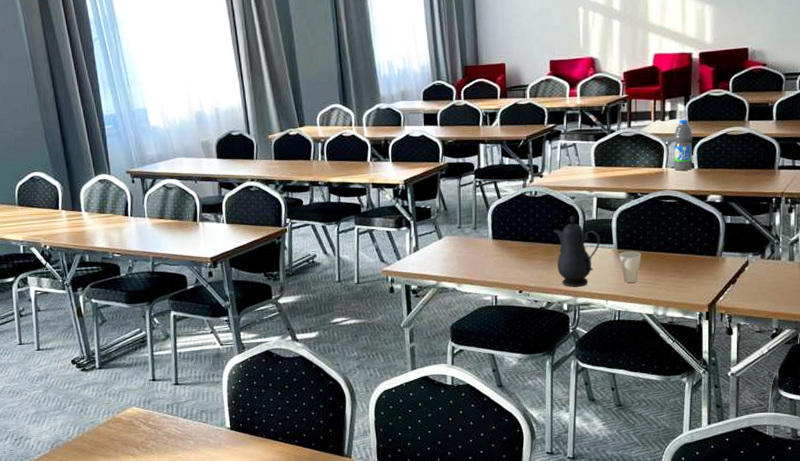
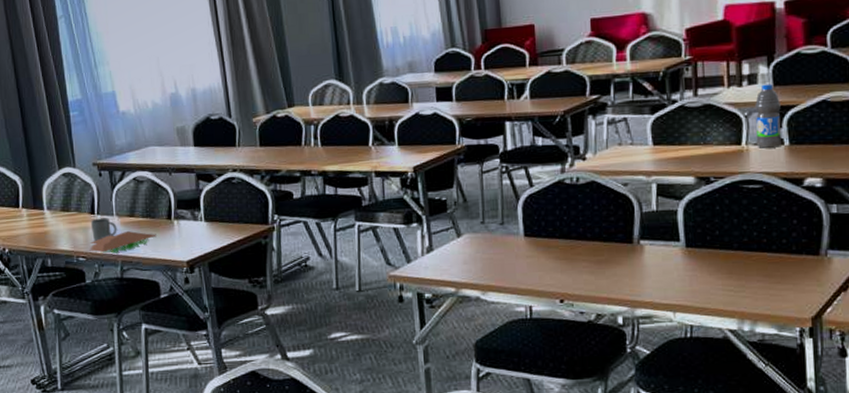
mug: none [124,219,149,239] -> present [90,218,117,241]
papers: none [124,231,184,251] -> present [89,231,156,254]
coffeepot: present [553,215,601,287] -> none [601,206,664,295]
cup: present [618,251,642,283] -> none [688,249,719,291]

